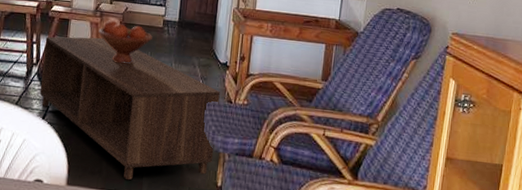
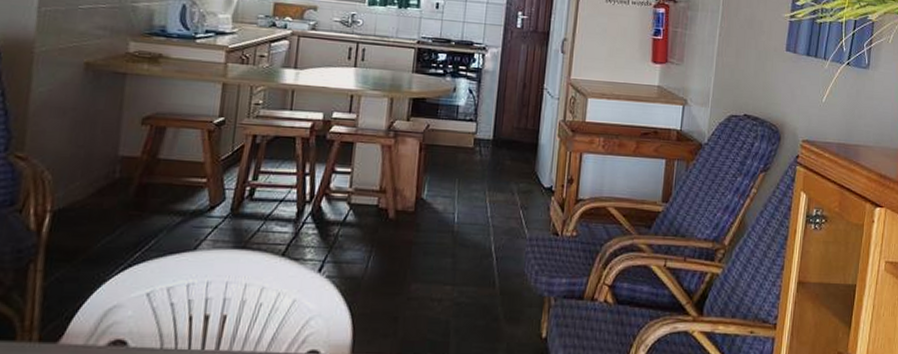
coffee table: present [39,36,220,180] -> none [314,163,544,341]
fruit bowl: present [98,20,152,64] -> none [392,141,461,196]

